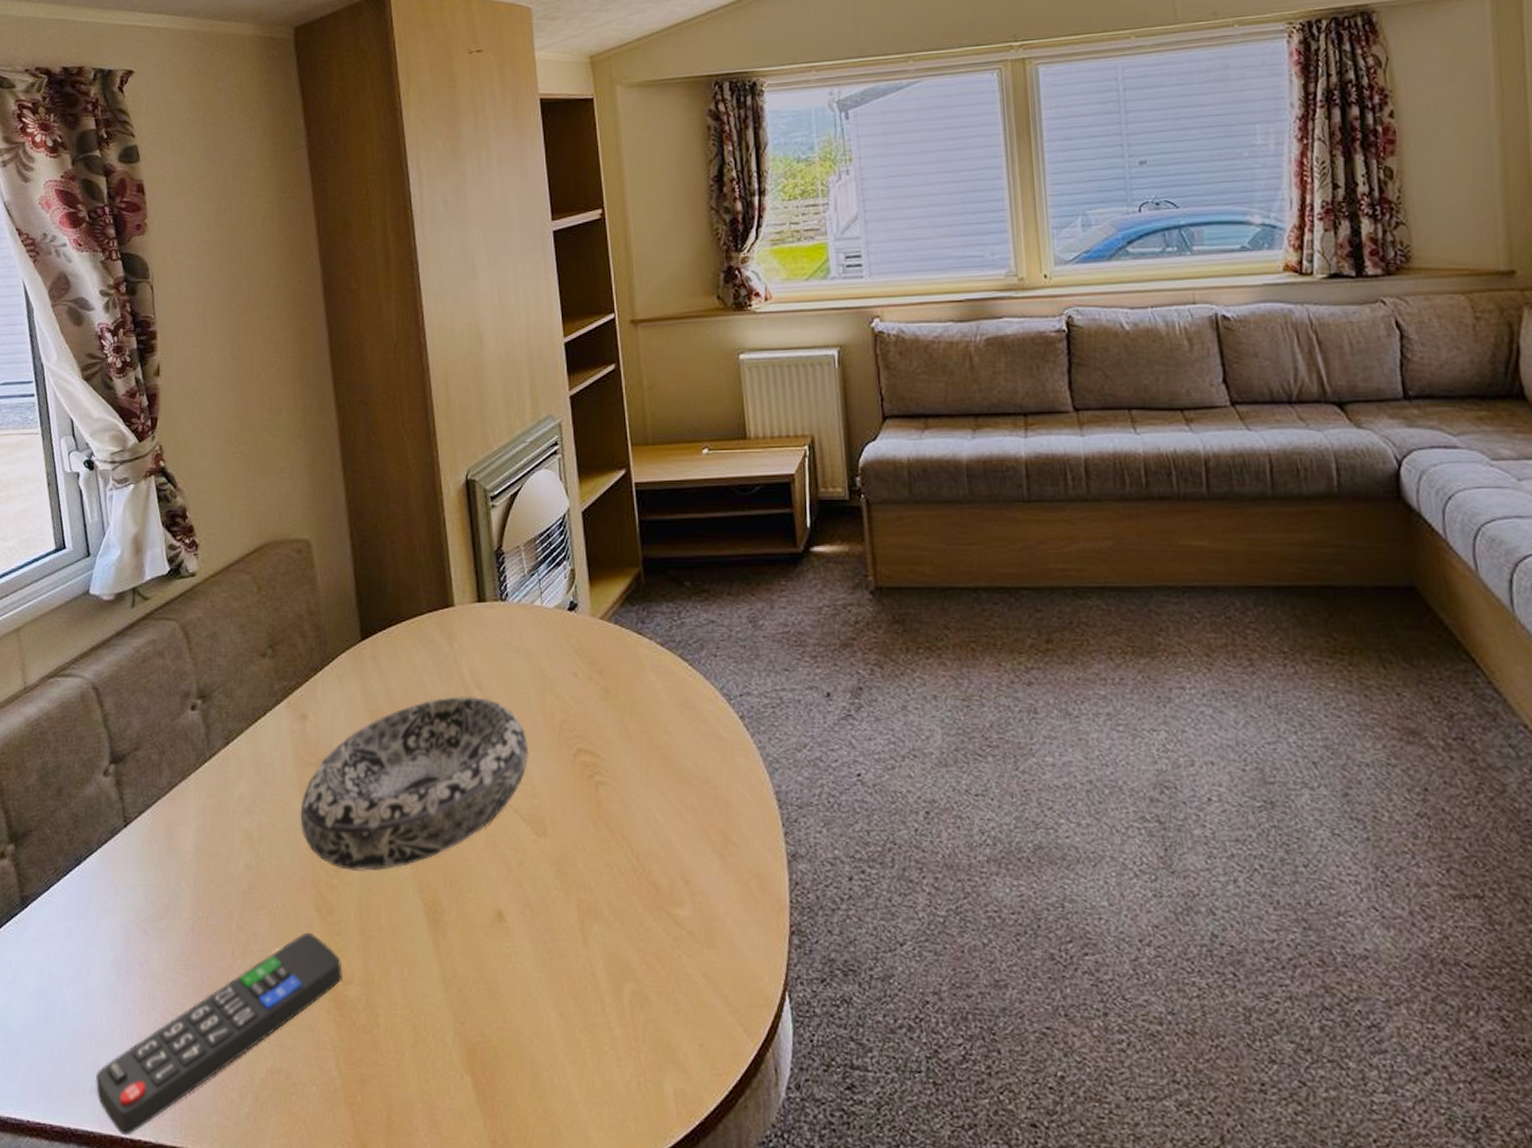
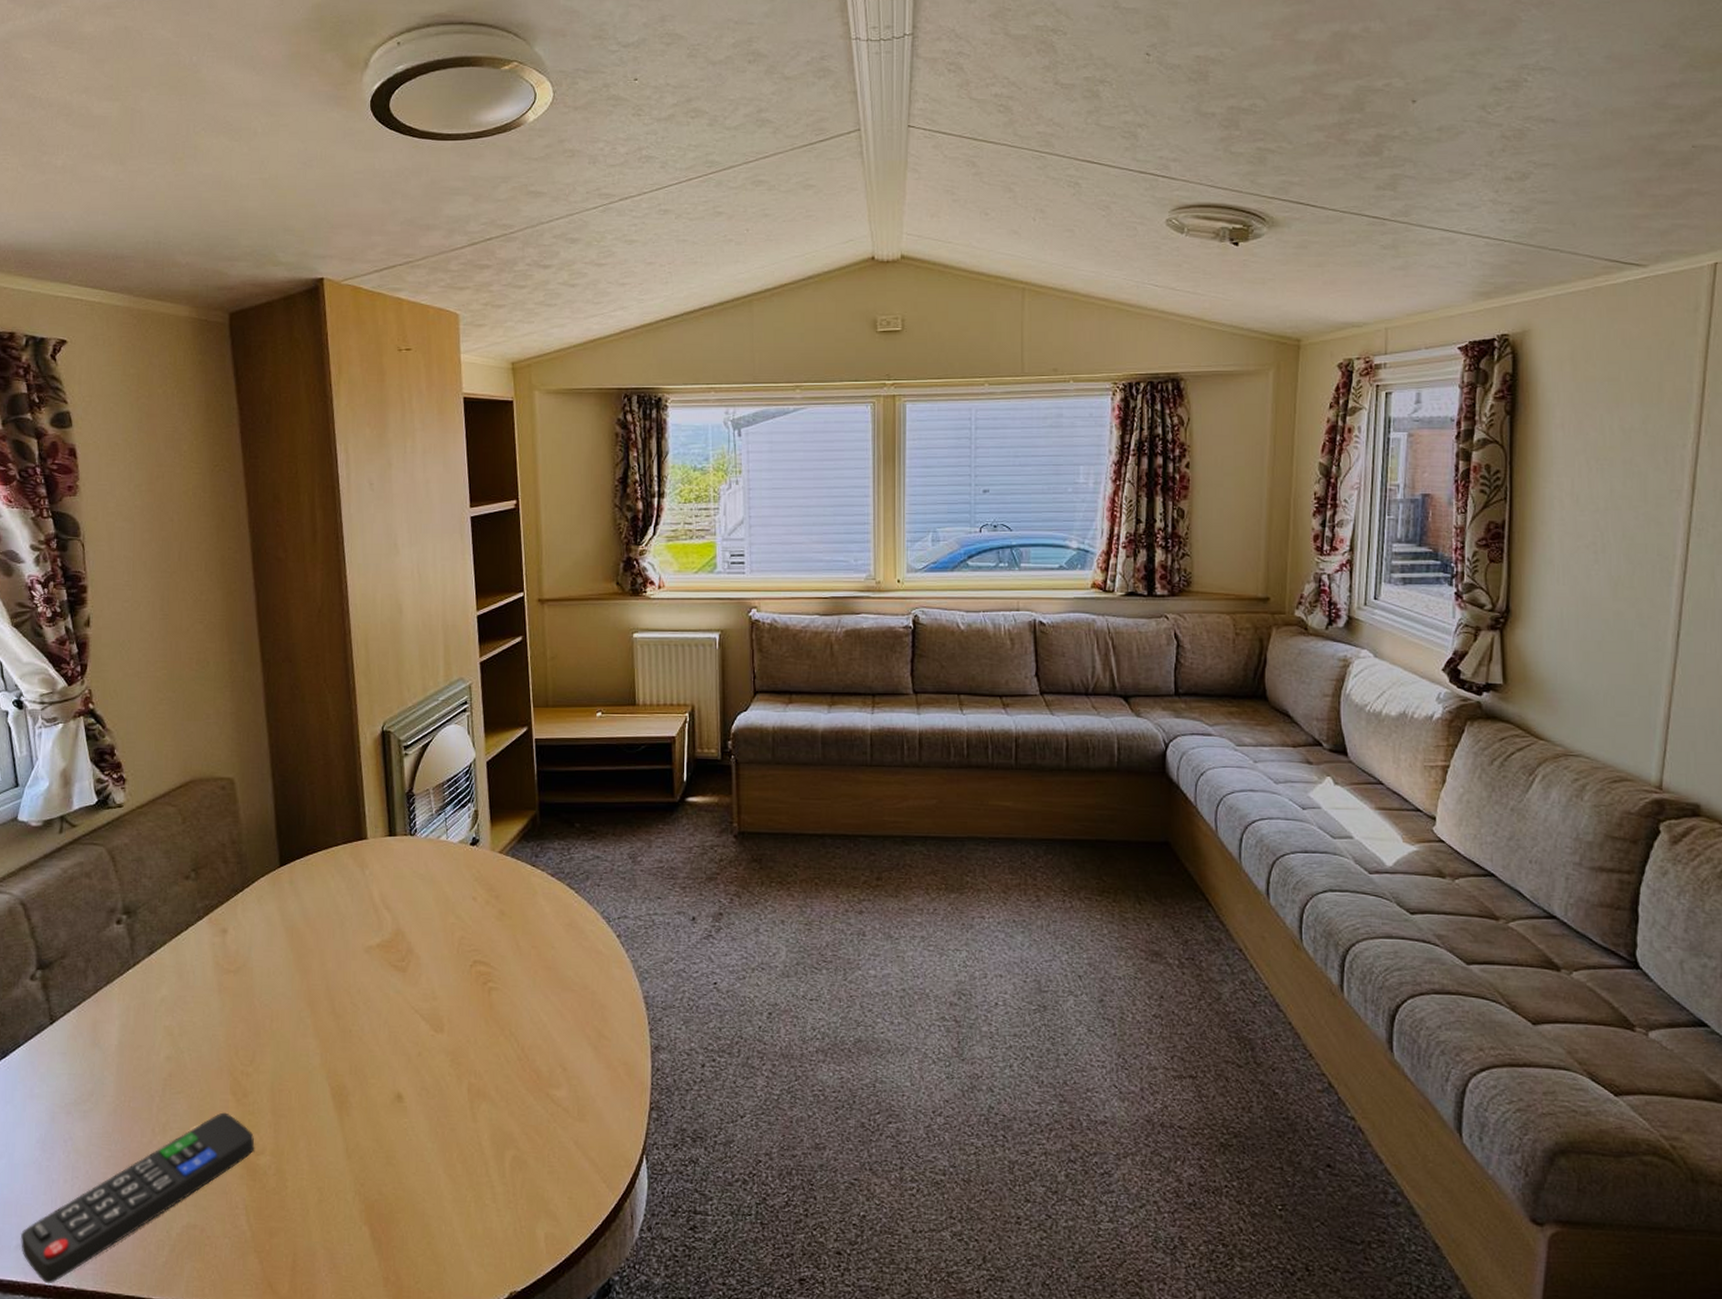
decorative bowl: present [300,696,529,871] -> none [218,916,431,1062]

